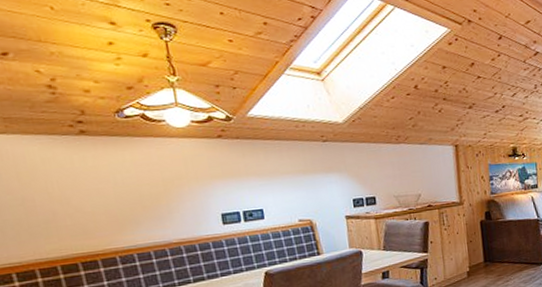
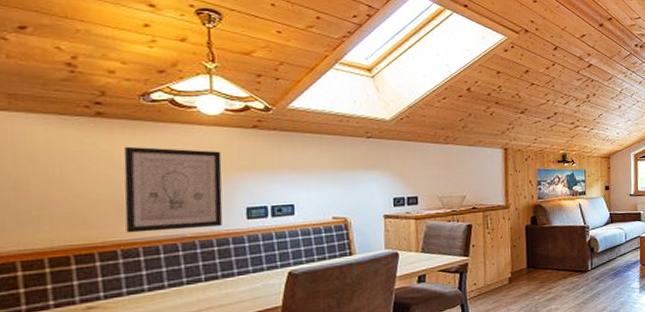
wall art: none [108,161,202,241] -> present [124,146,223,233]

